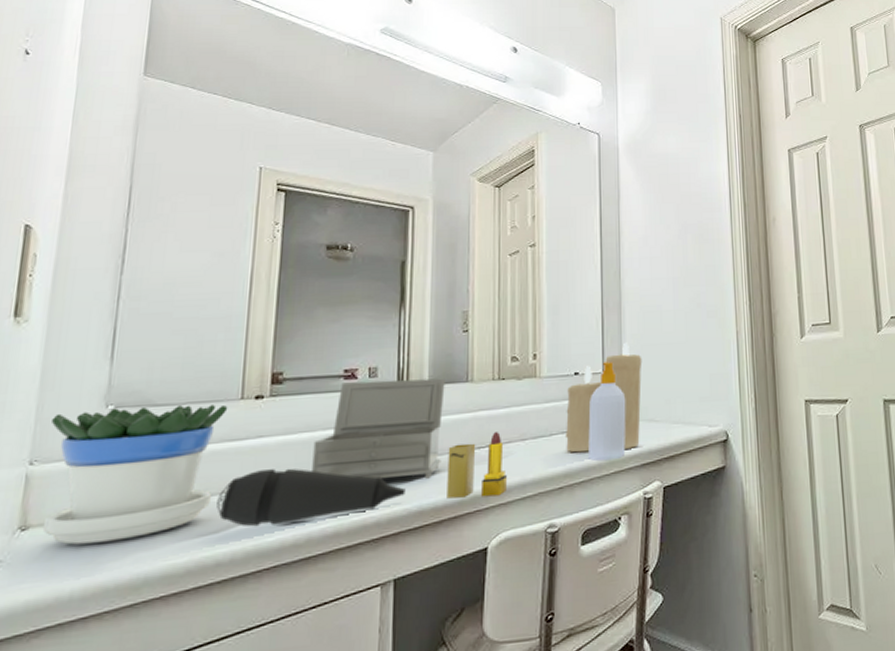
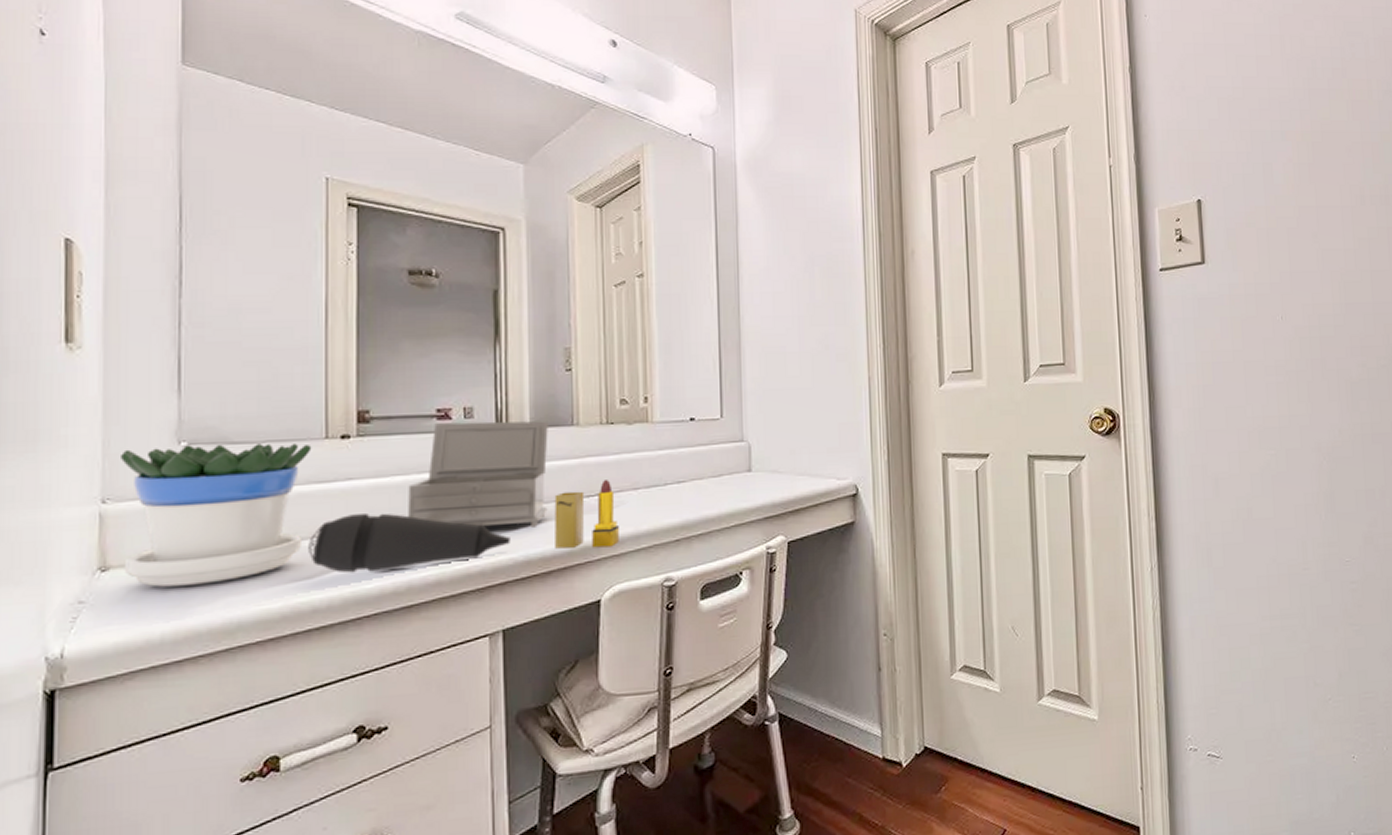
candle: present [565,342,642,453] -> none [680,386,765,504]
soap bottle: present [588,361,626,462] -> none [706,407,747,514]

